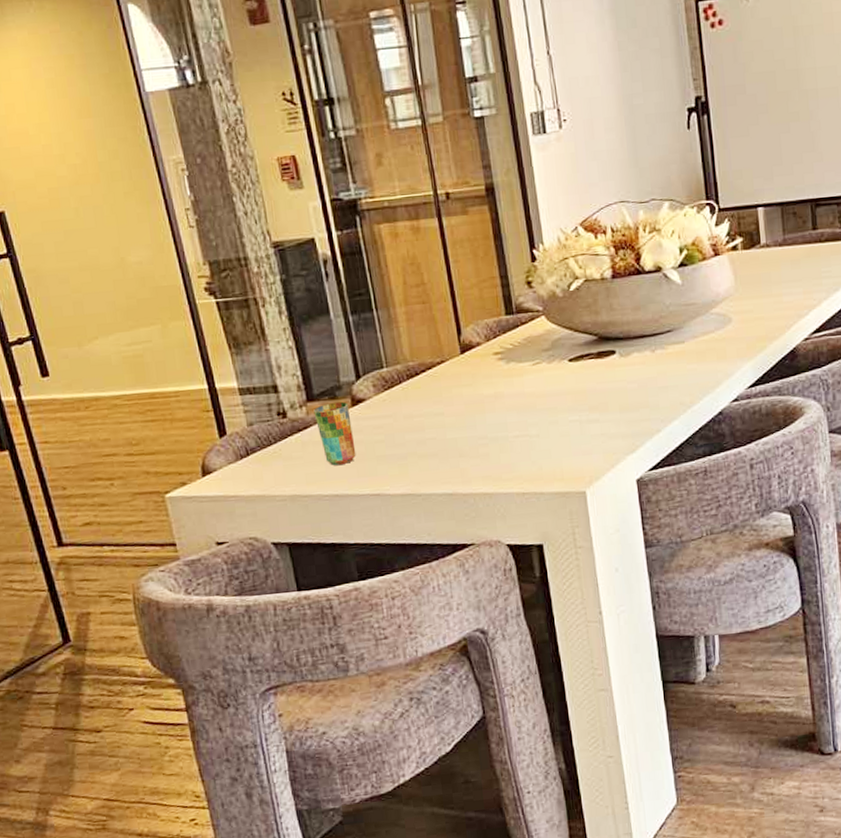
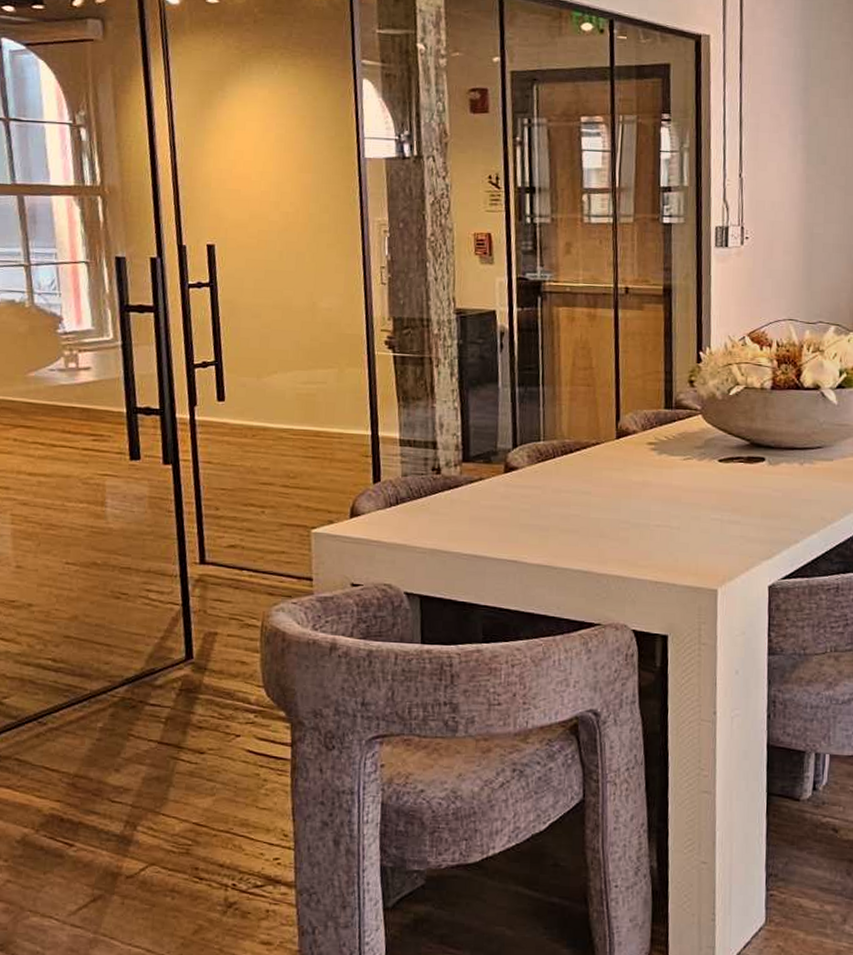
cup: present [313,401,356,466] -> none [467,466,502,528]

